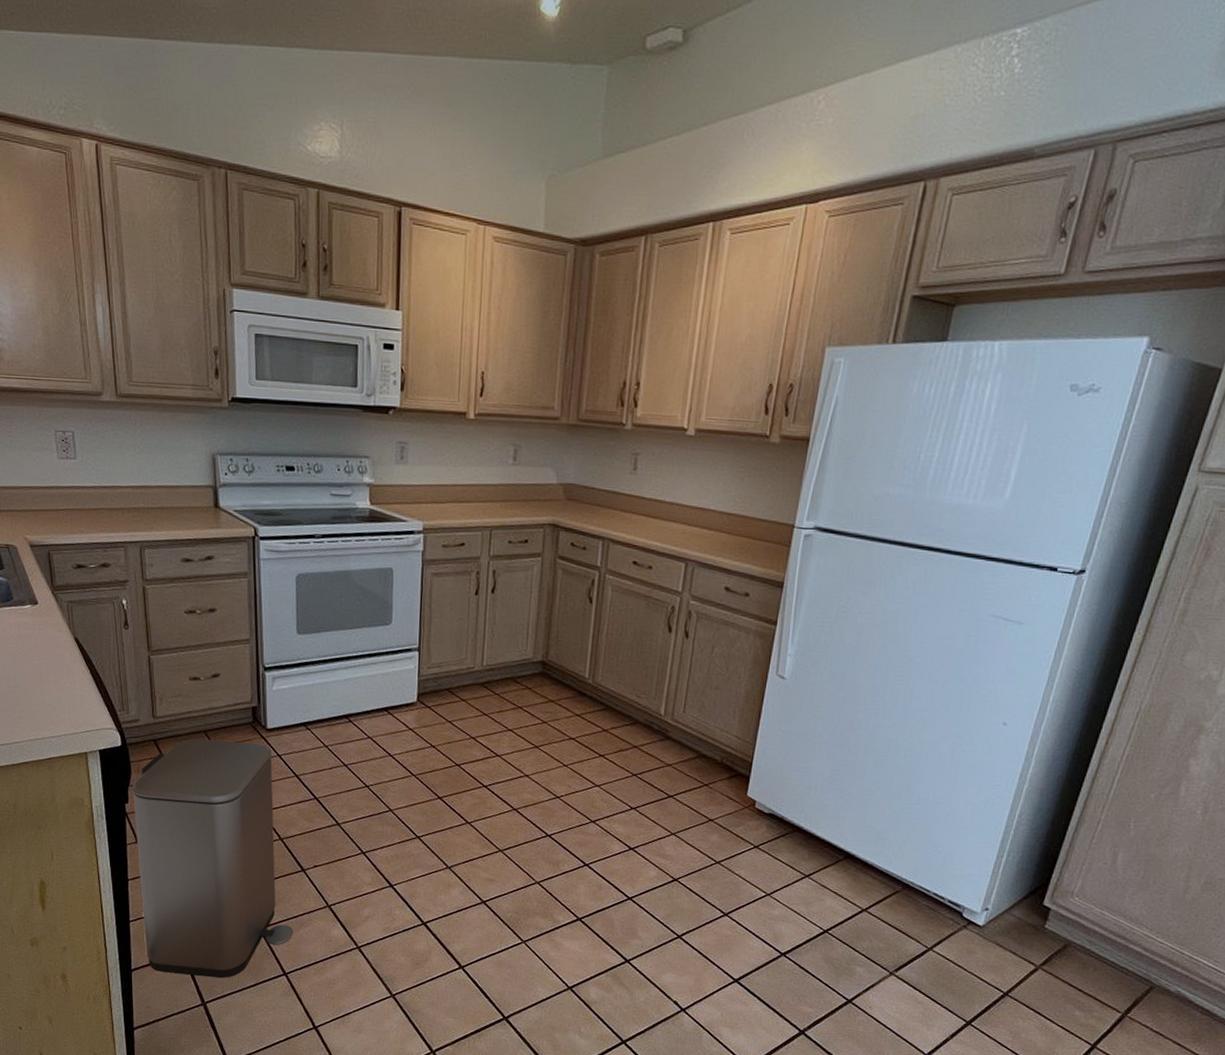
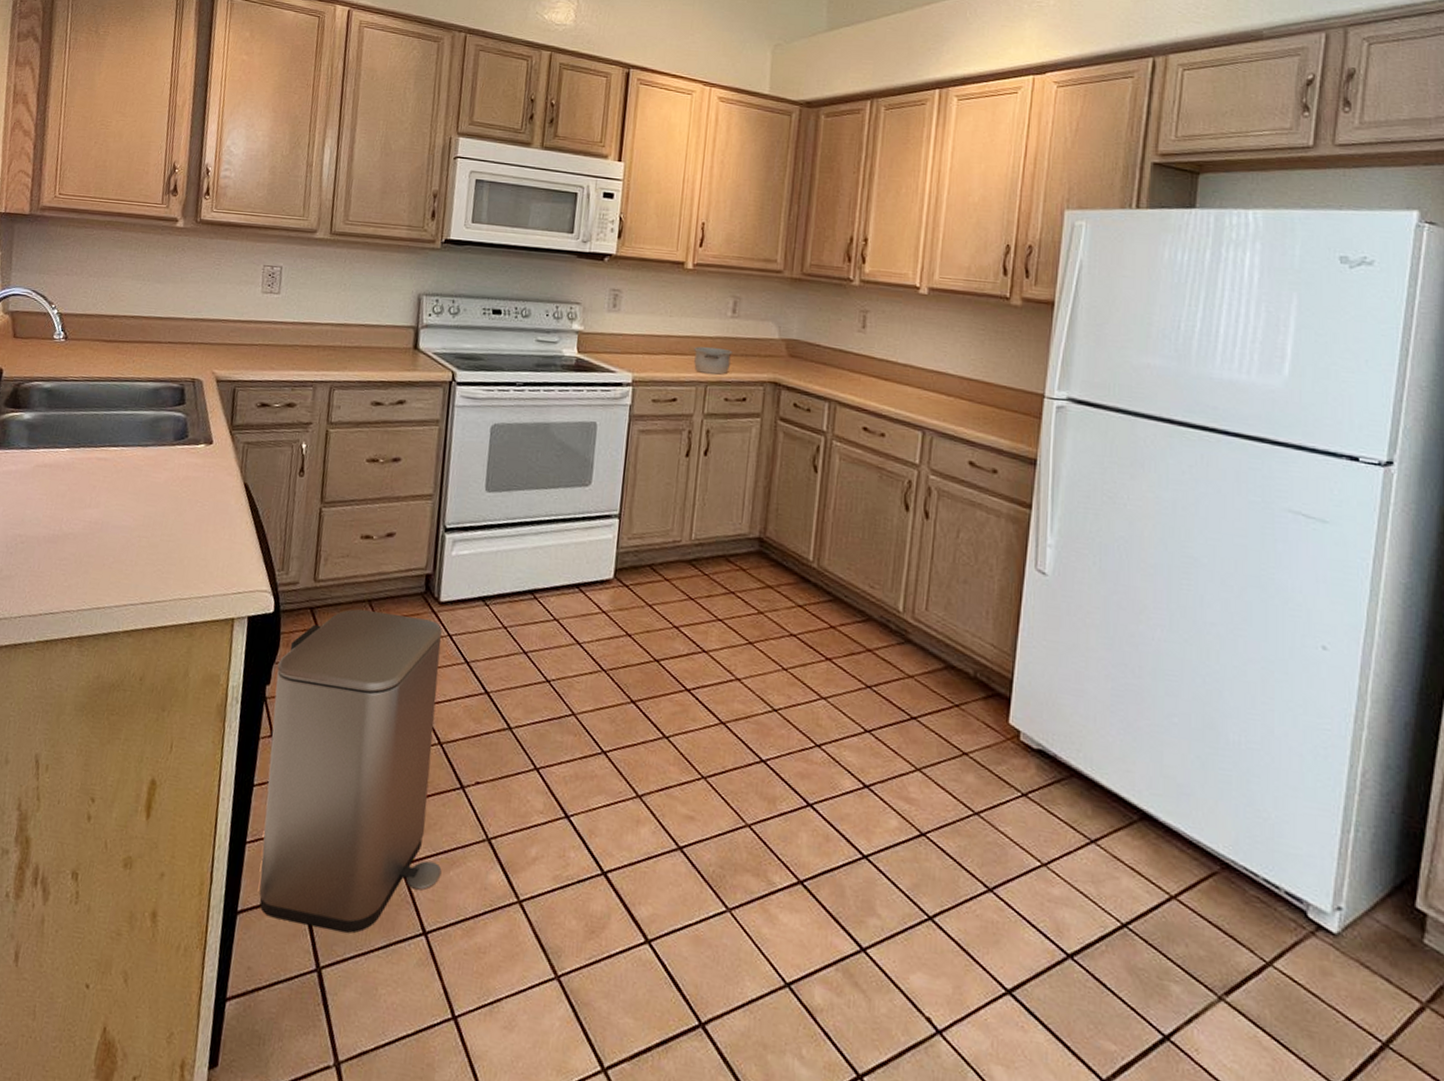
cooking pot: none [479,493,514,521] -> present [694,346,733,376]

